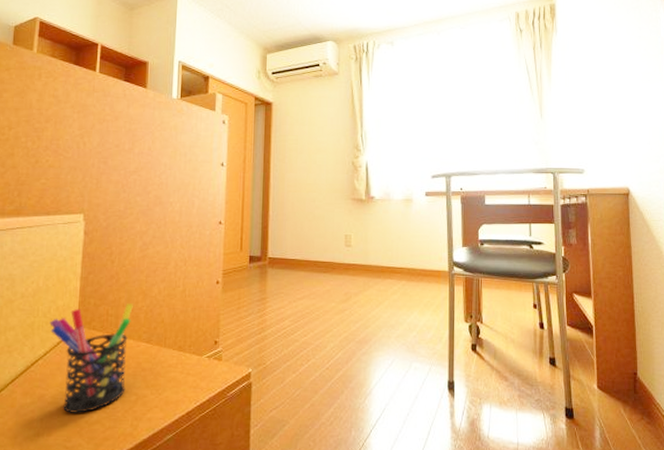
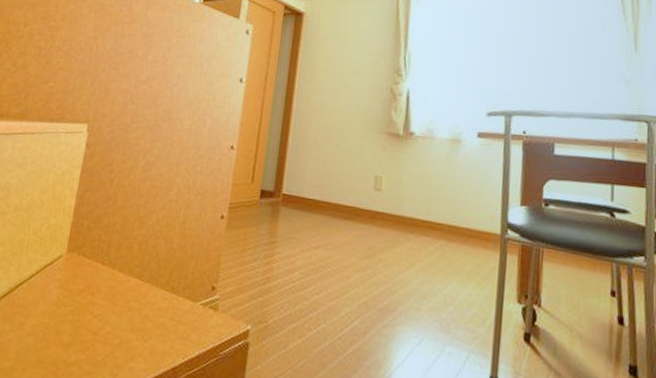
pen holder: present [49,303,133,414] -> none [39,229,128,351]

